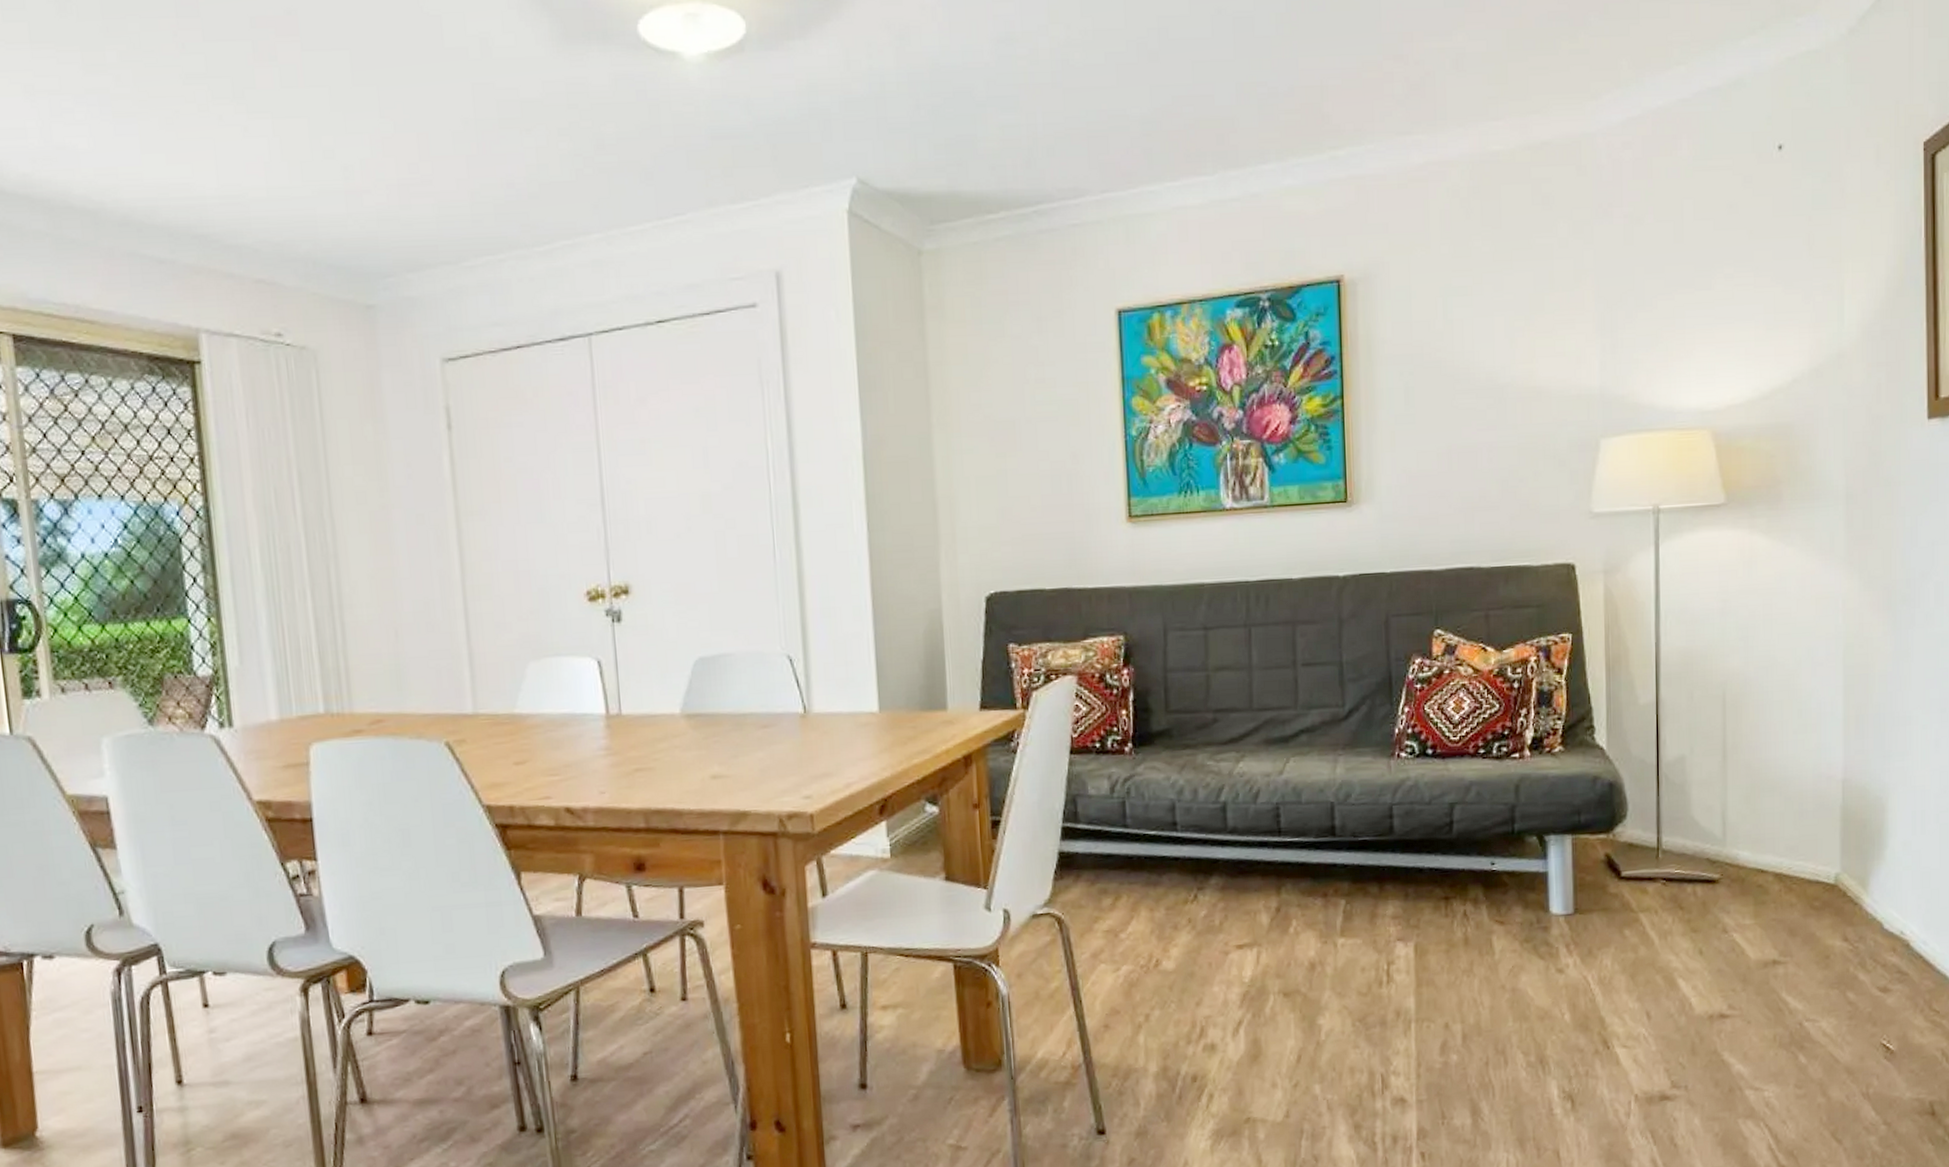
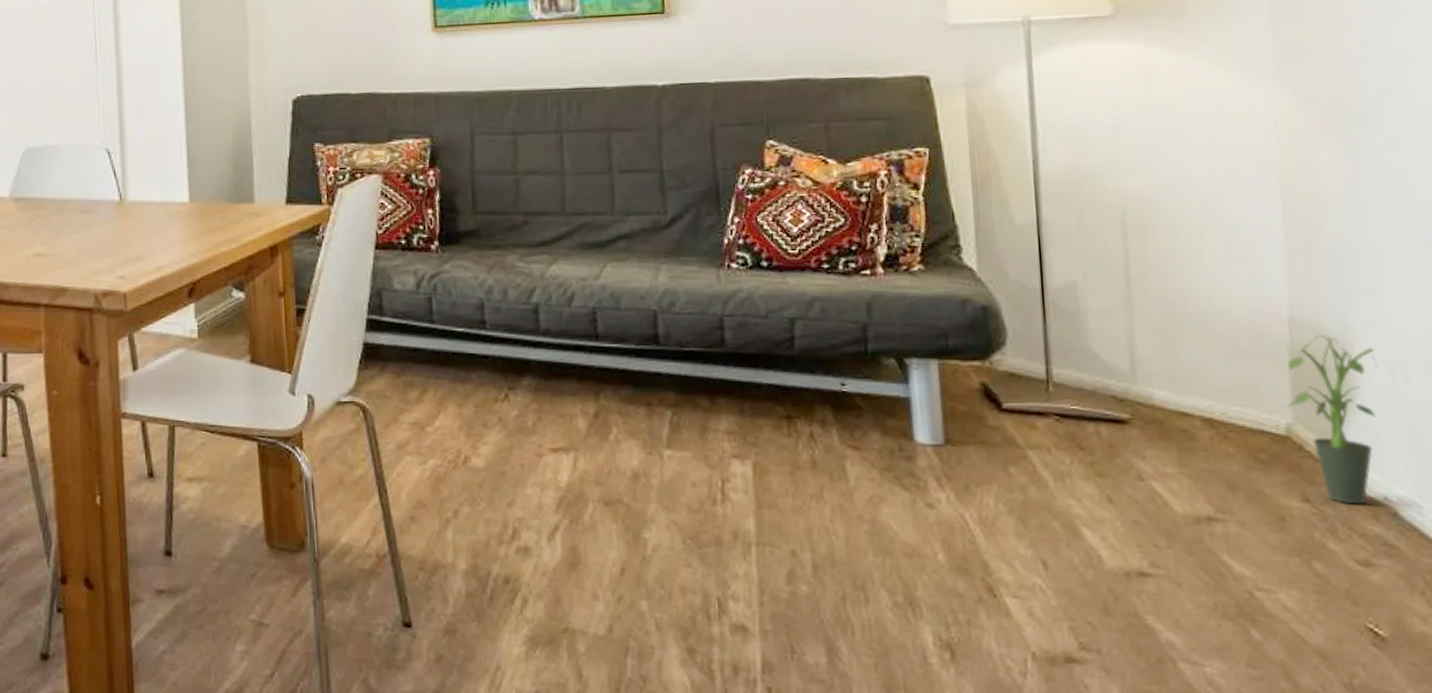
potted plant: none [1837,793,1903,940] -> present [1287,335,1378,505]

